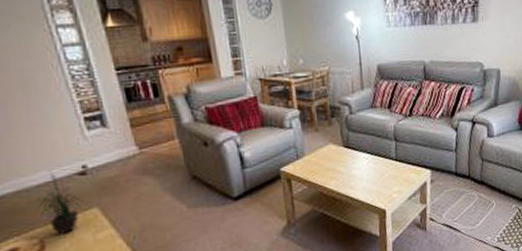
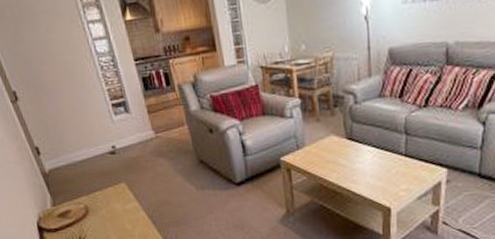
potted plant: present [34,174,83,234] -> none [79,152,114,202]

